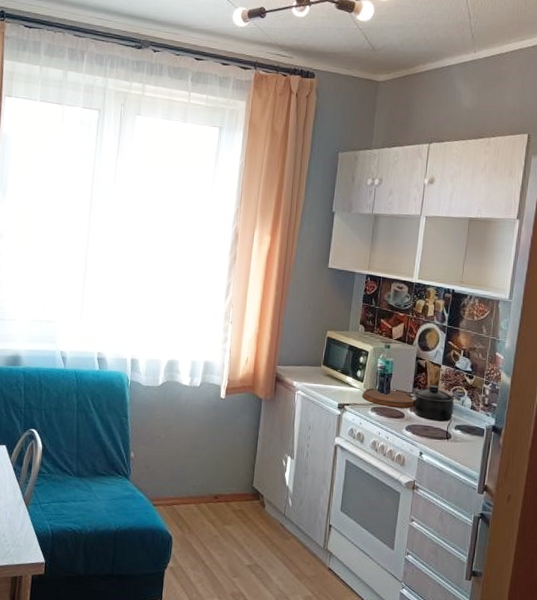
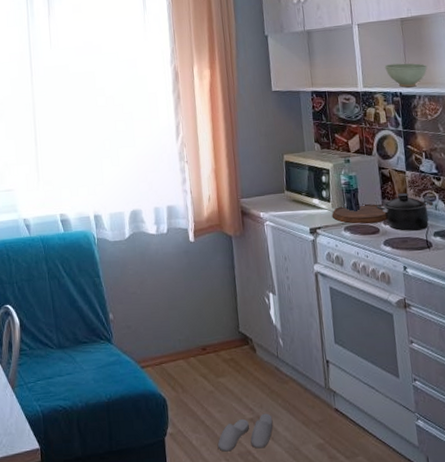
slippers: none [213,562,269,592] -> present [217,413,273,452]
bowl: none [443,260,485,287] -> present [384,63,428,88]

